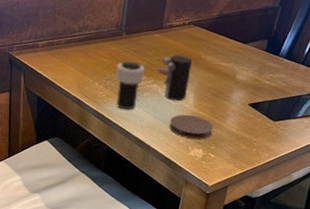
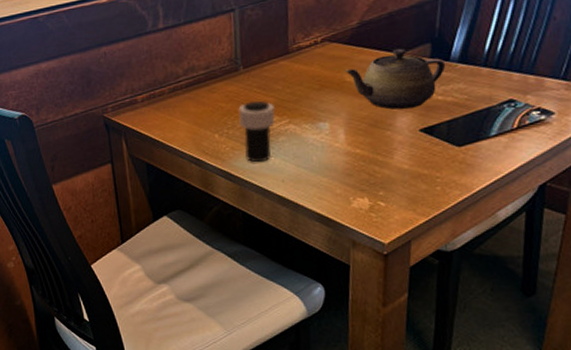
cup: present [157,54,192,101] -> none [290,82,335,142]
coaster: present [169,114,213,139] -> none [318,155,378,186]
teapot: none [202,39,276,87] -> present [345,48,446,110]

